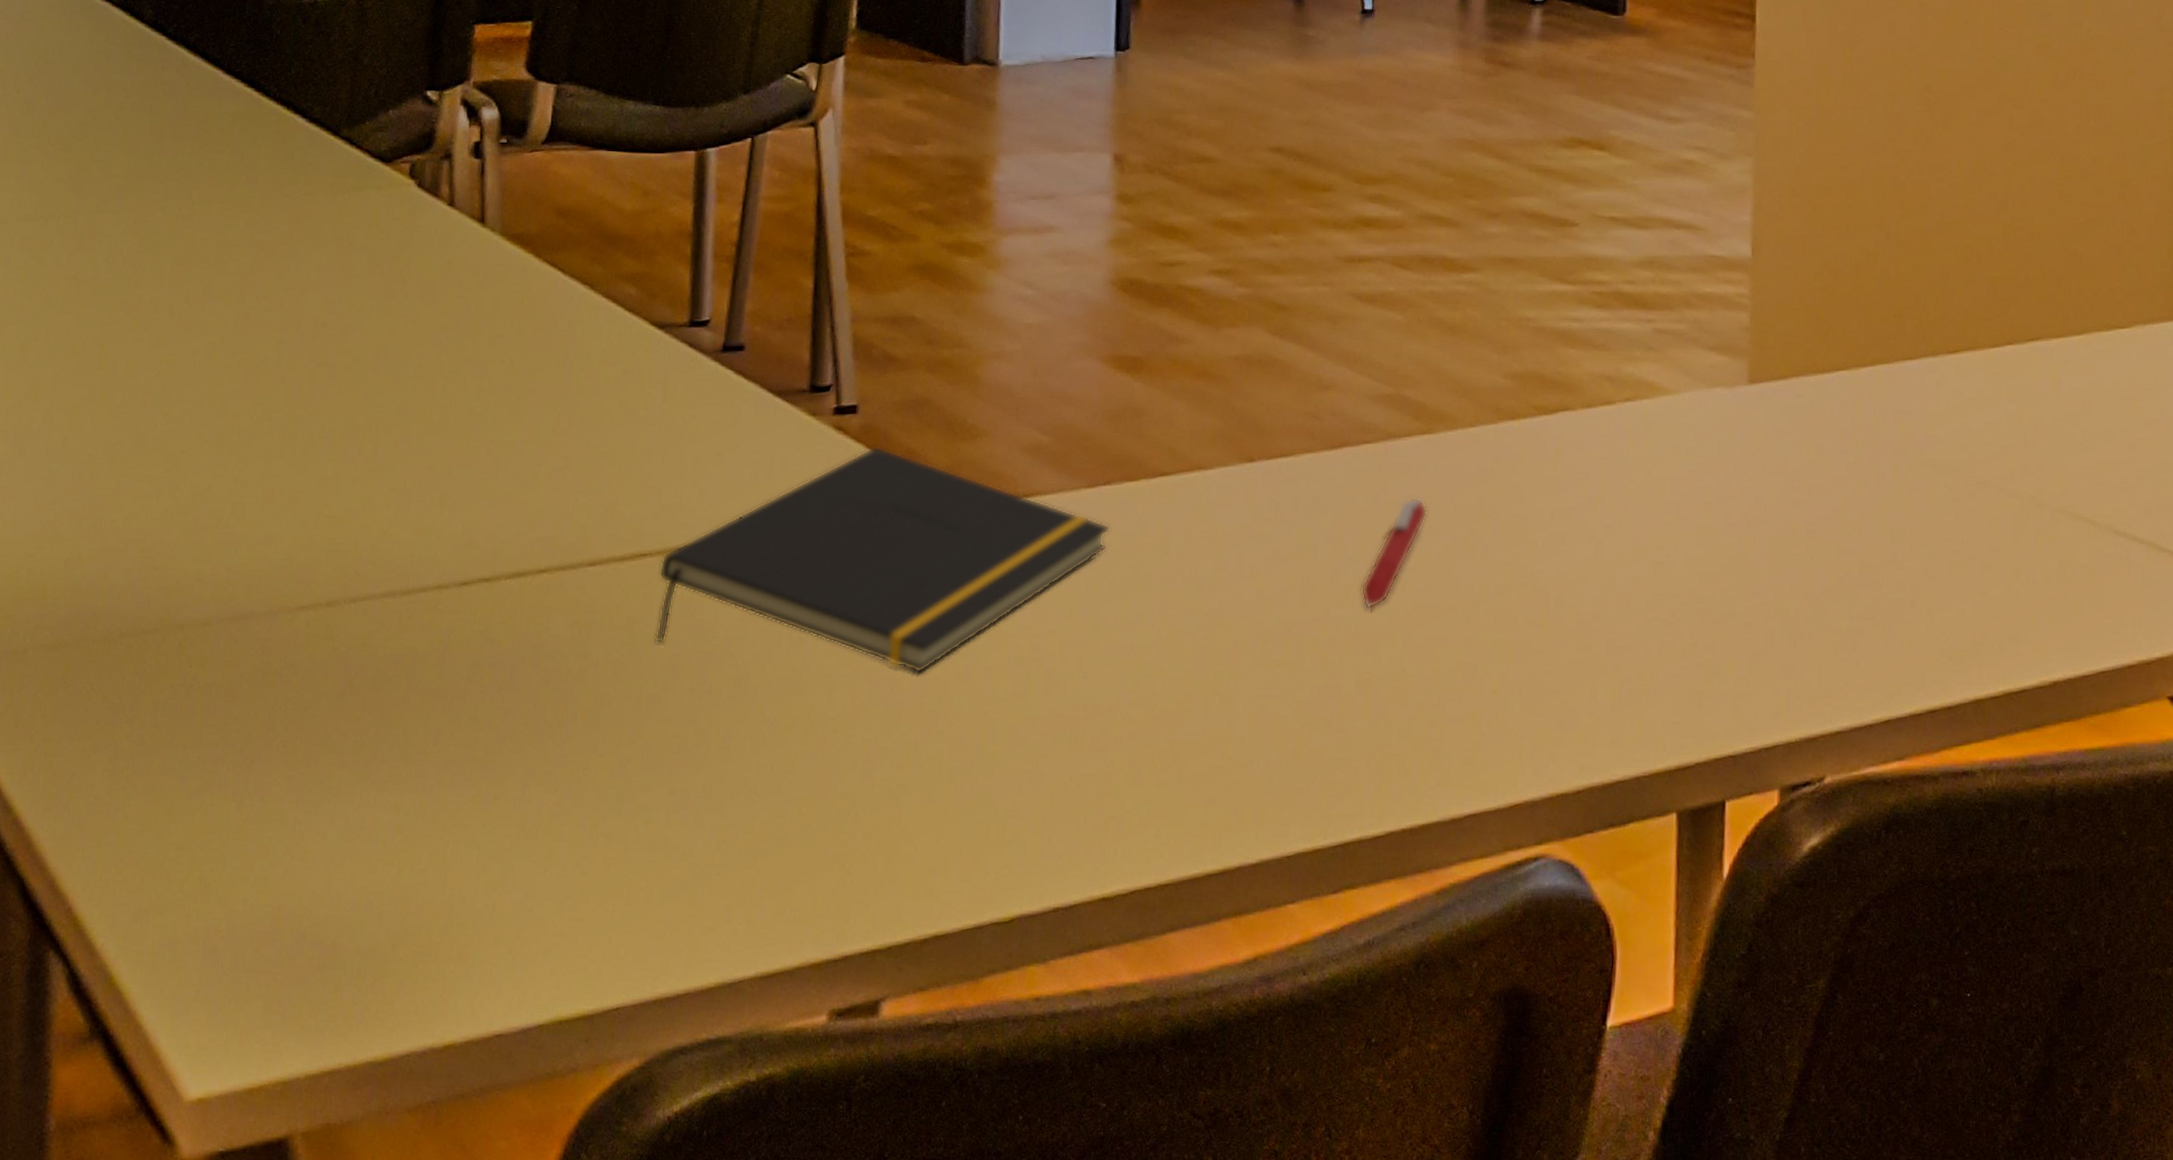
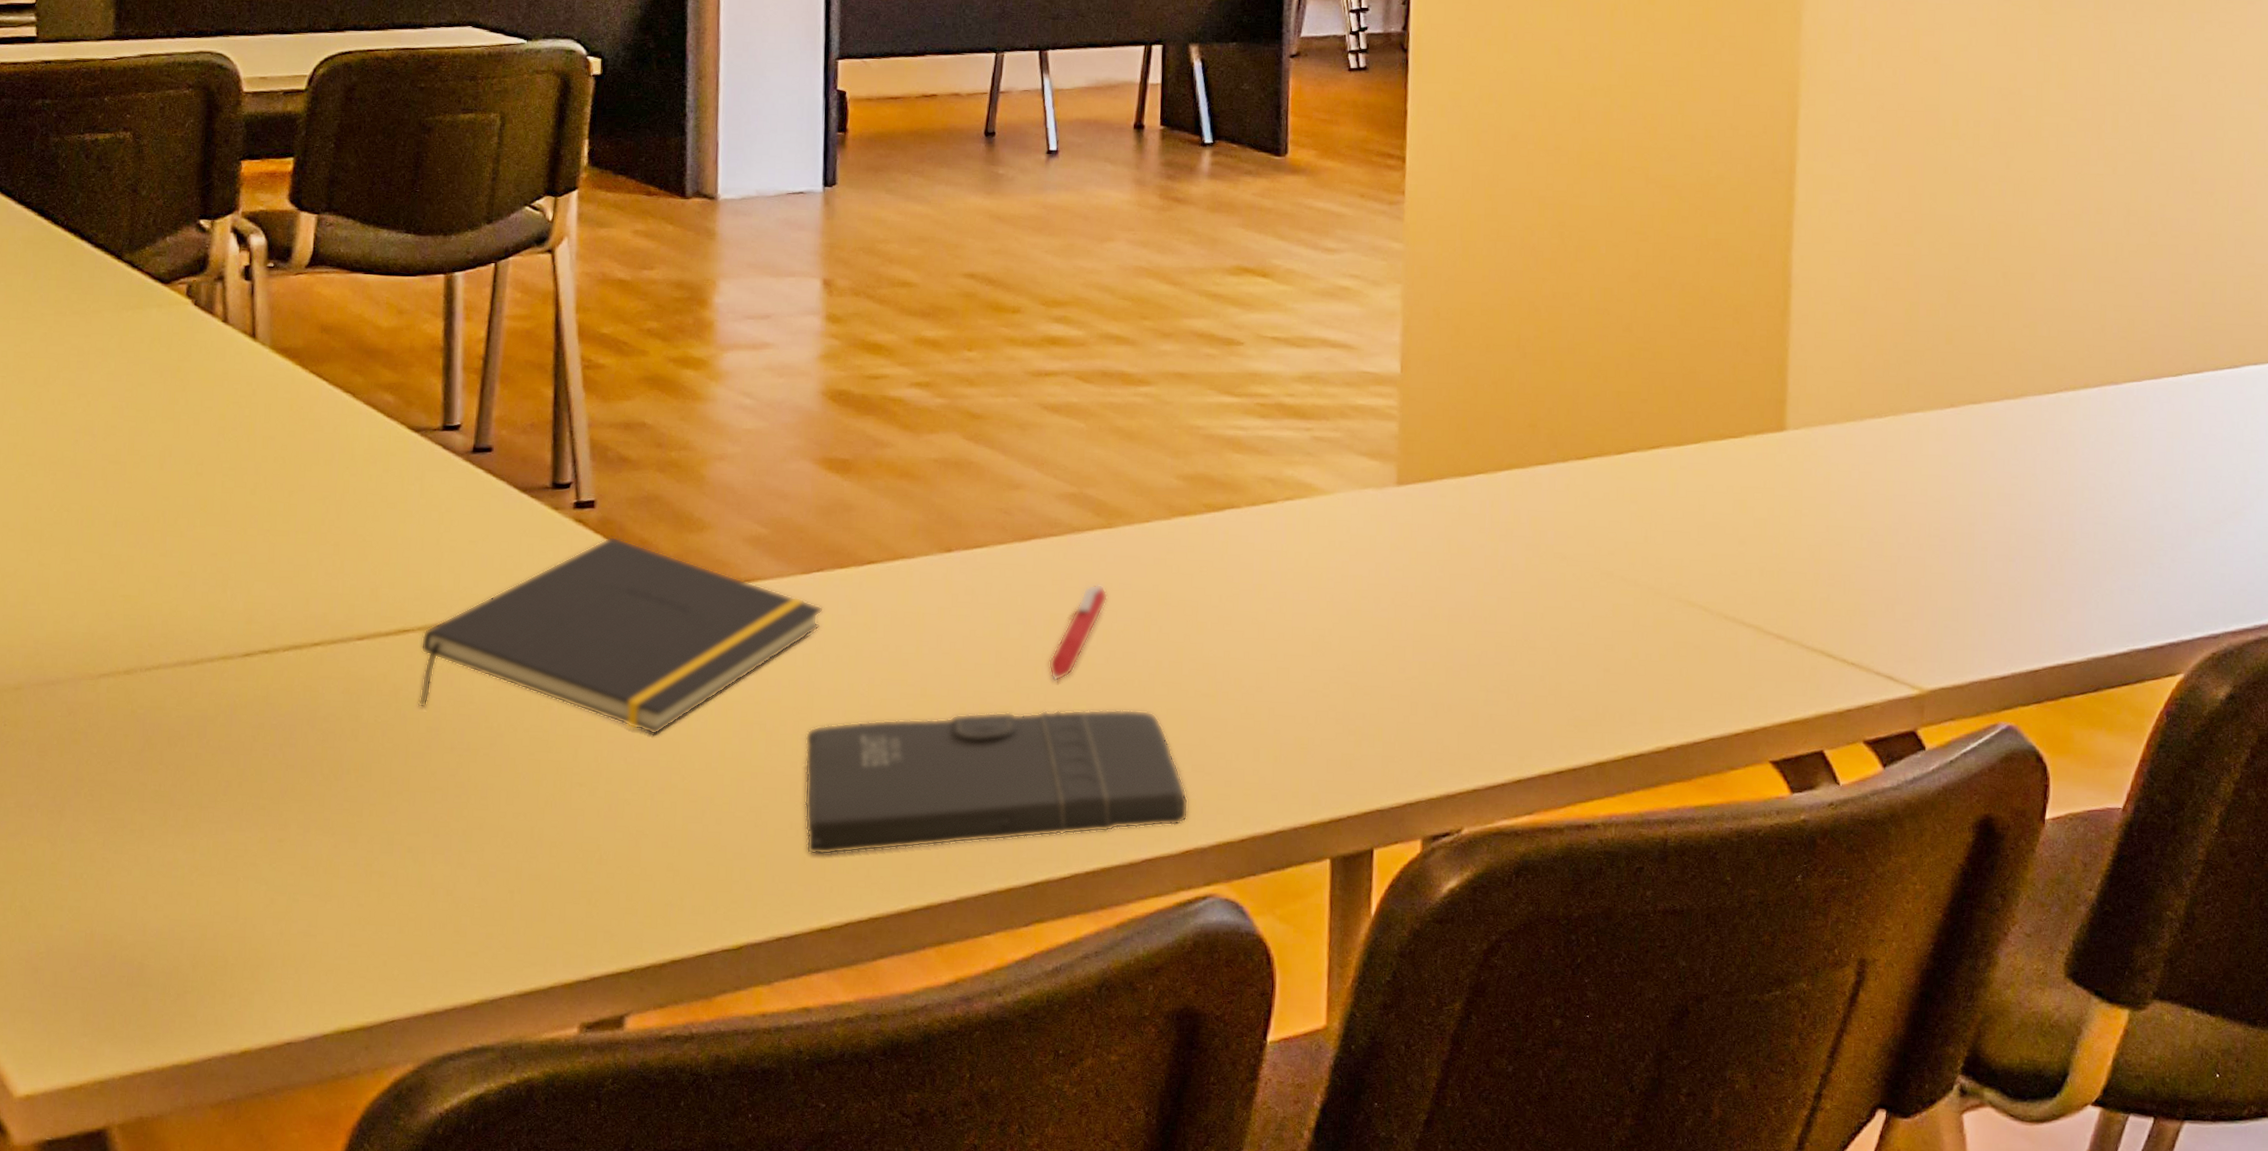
notepad: none [1086,640,1518,812] -> present [804,708,1189,855]

